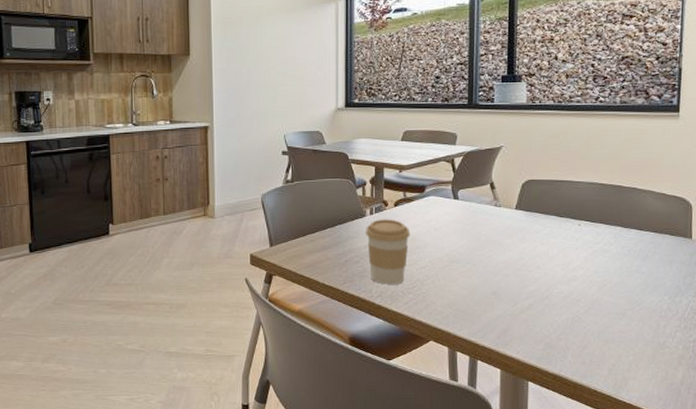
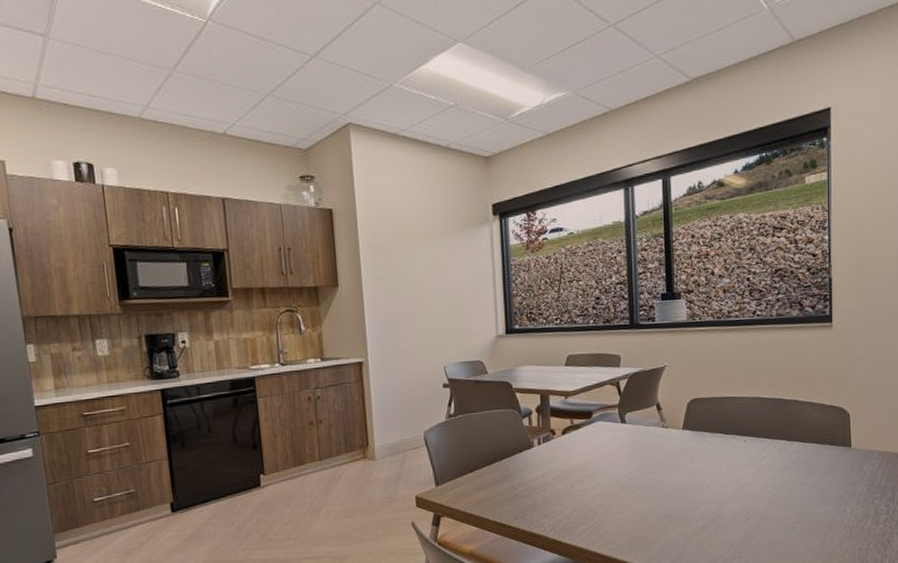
coffee cup: present [366,219,410,285] -> none [534,448,580,517]

